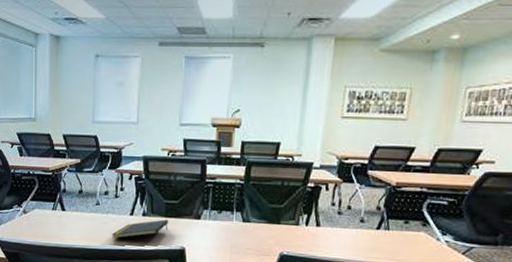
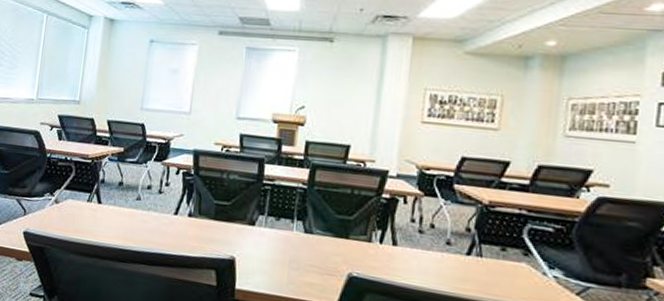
notepad: present [111,219,169,239] -> none [151,222,218,241]

